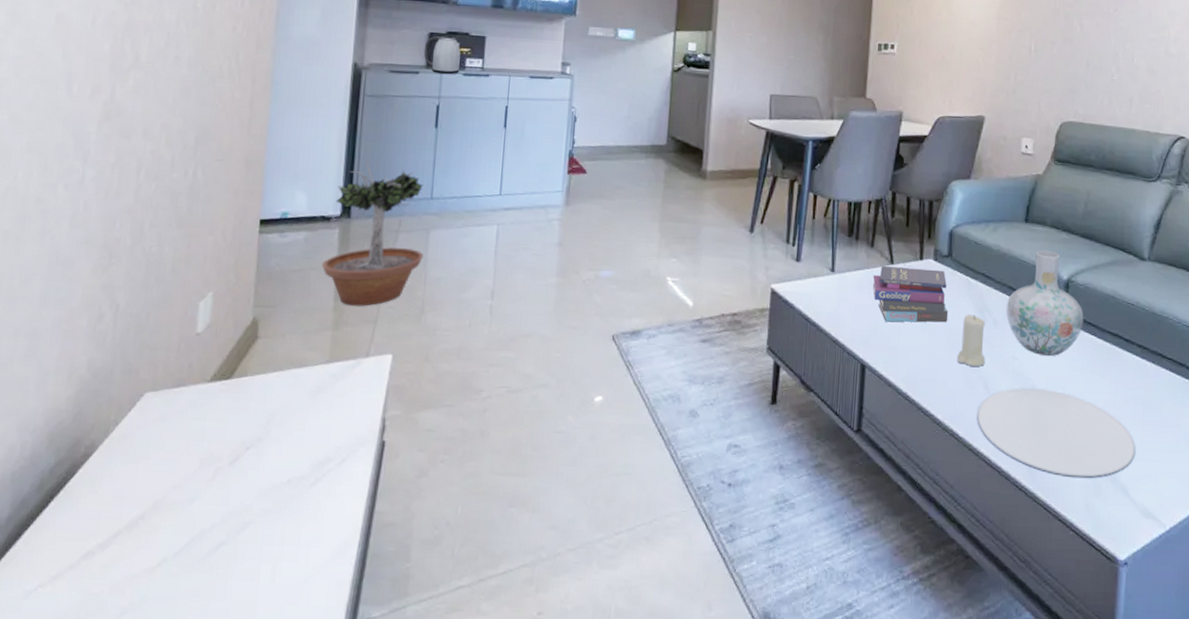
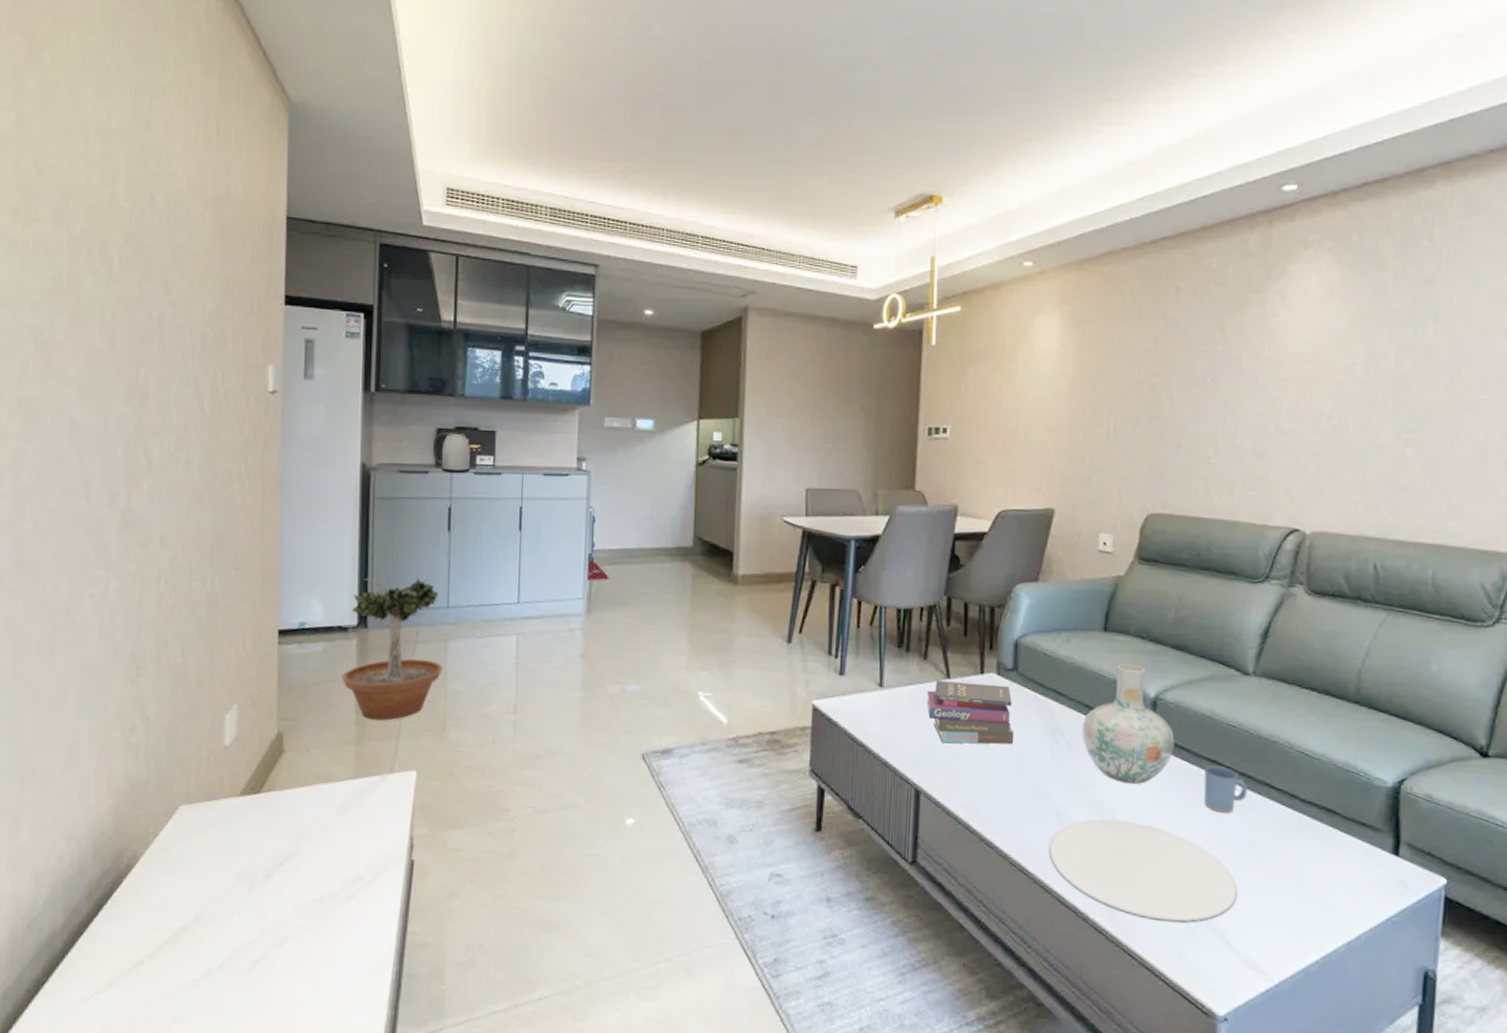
candle: present [957,314,986,367] -> none [1025,735,1058,795]
mug: none [1107,338,1144,380] -> present [1203,765,1248,813]

